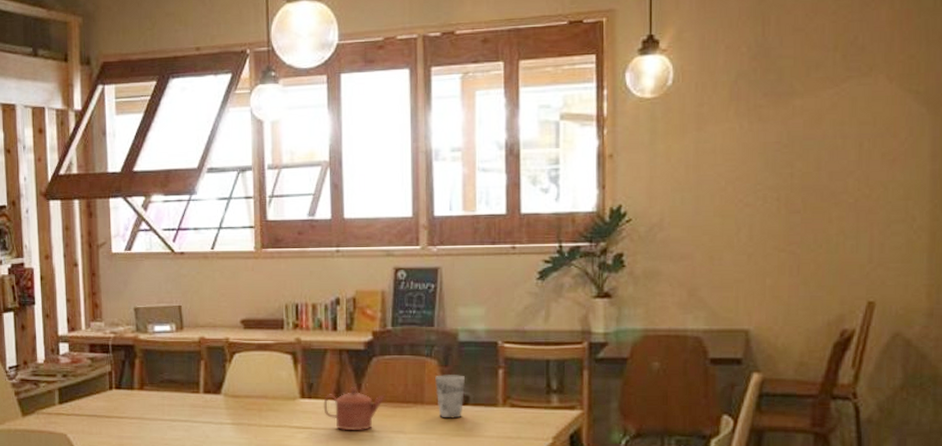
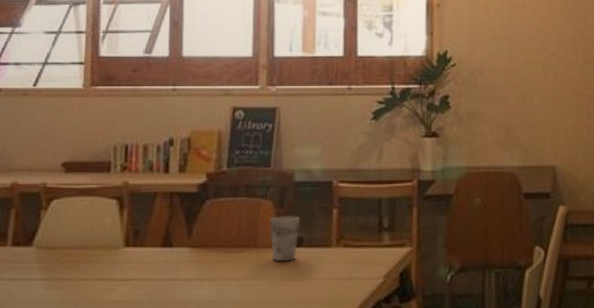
teapot: present [323,387,386,431] -> none [150,232,218,281]

